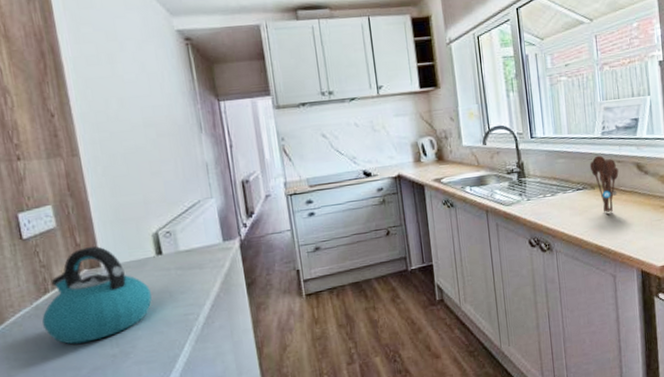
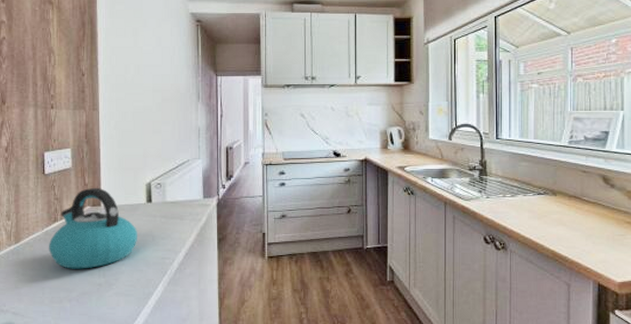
utensil holder: present [589,155,619,213] -> none [553,163,583,221]

